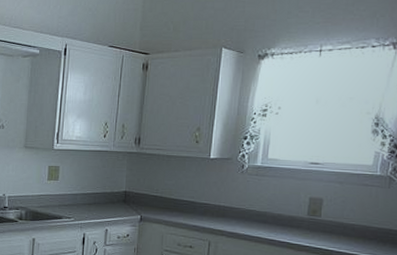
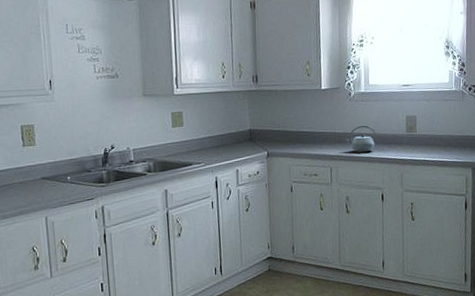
kettle: none [232,201,269,232] -> present [347,125,377,153]

